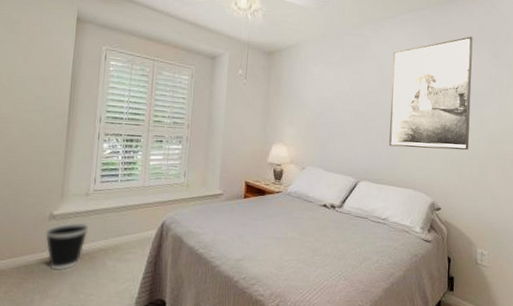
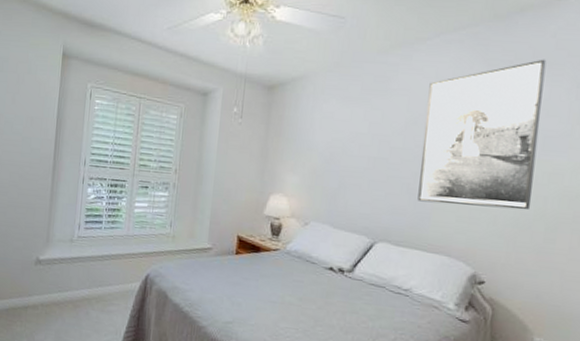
wastebasket: present [44,222,89,271] -> none [31,268,73,317]

